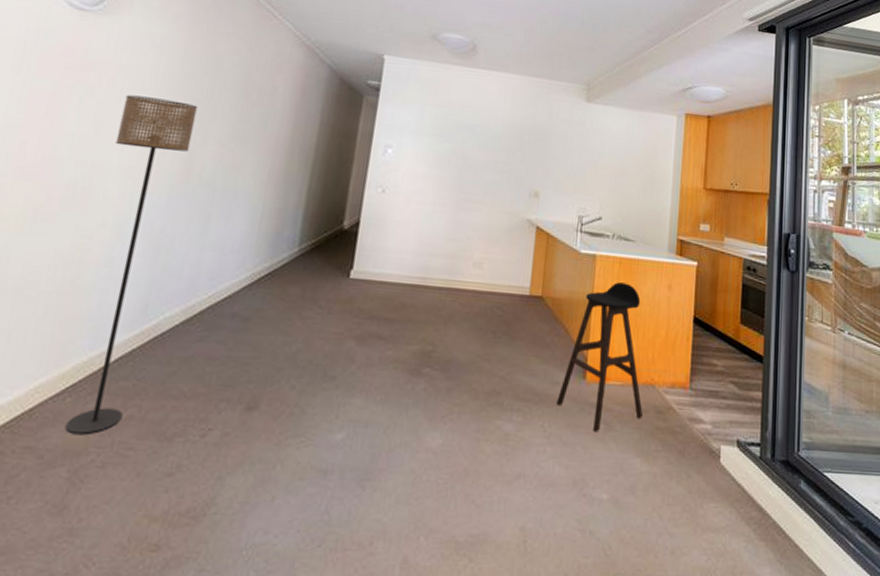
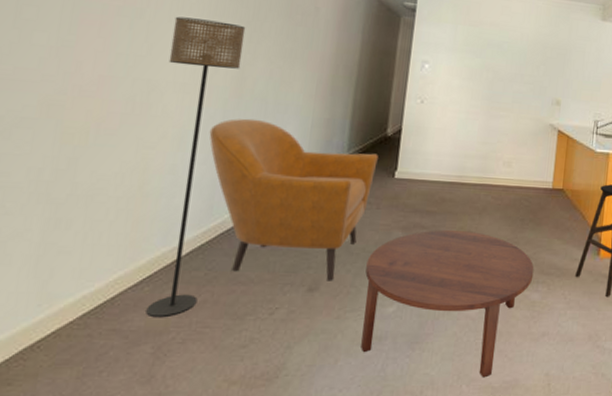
armchair: none [150,206,333,399] -> present [209,118,378,281]
coffee table: none [302,341,508,529] -> present [361,230,534,378]

